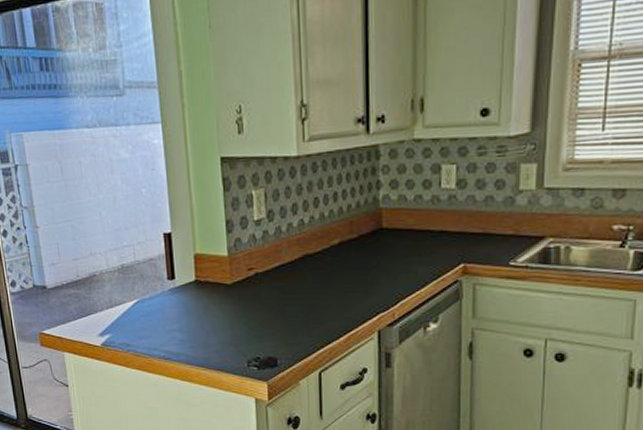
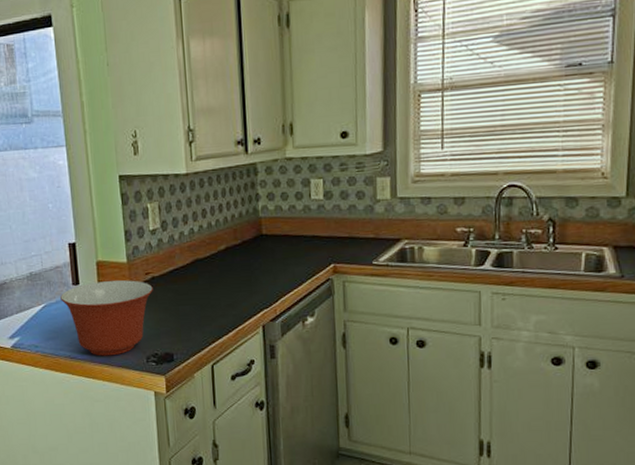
mixing bowl: none [154,276,256,358] -> present [60,280,153,356]

